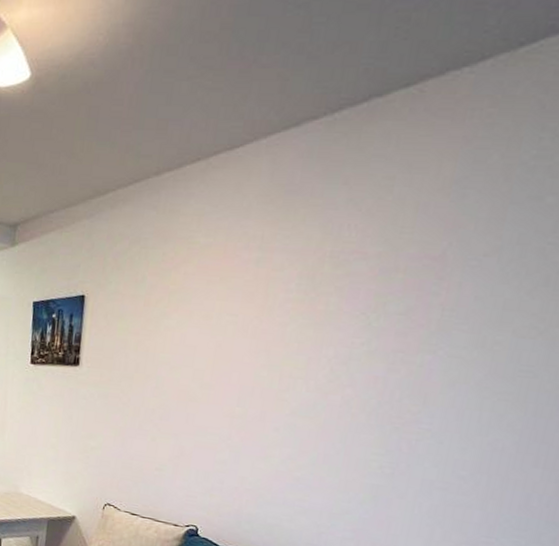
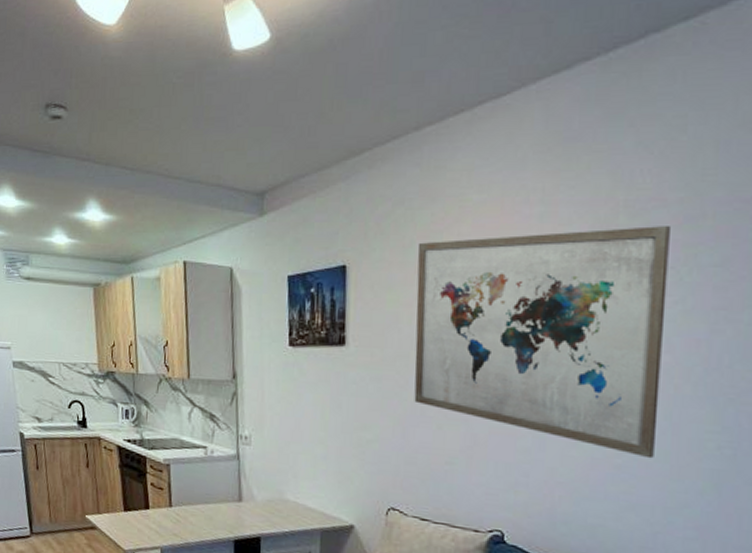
wall art: none [134,276,367,474] -> present [414,226,670,459]

